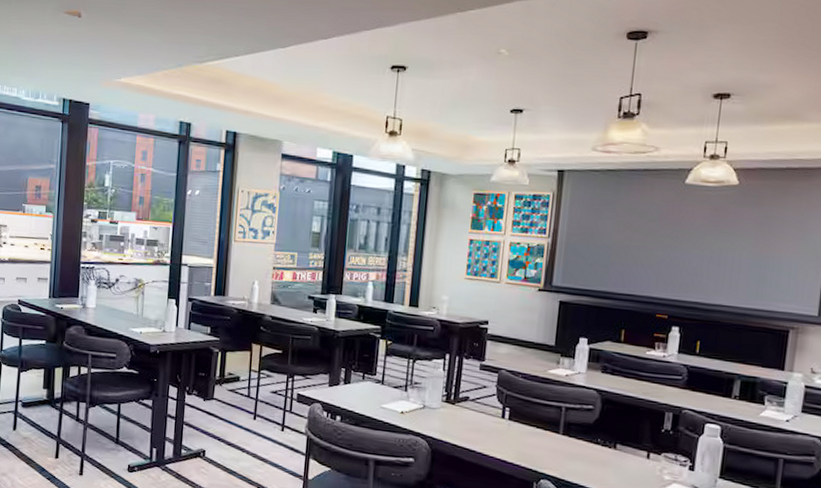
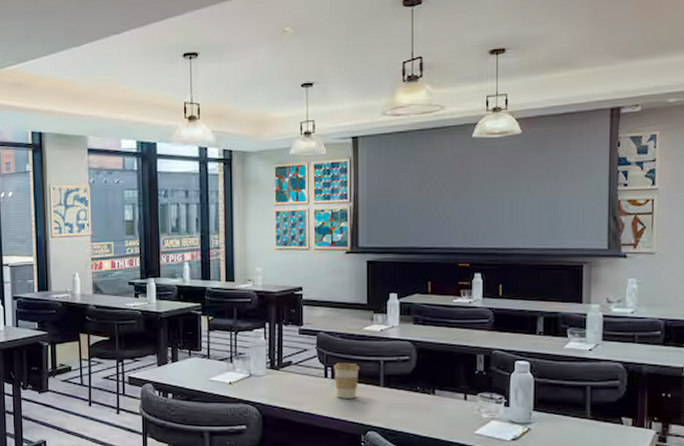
coffee cup: none [511,403,540,444] -> present [334,362,360,399]

